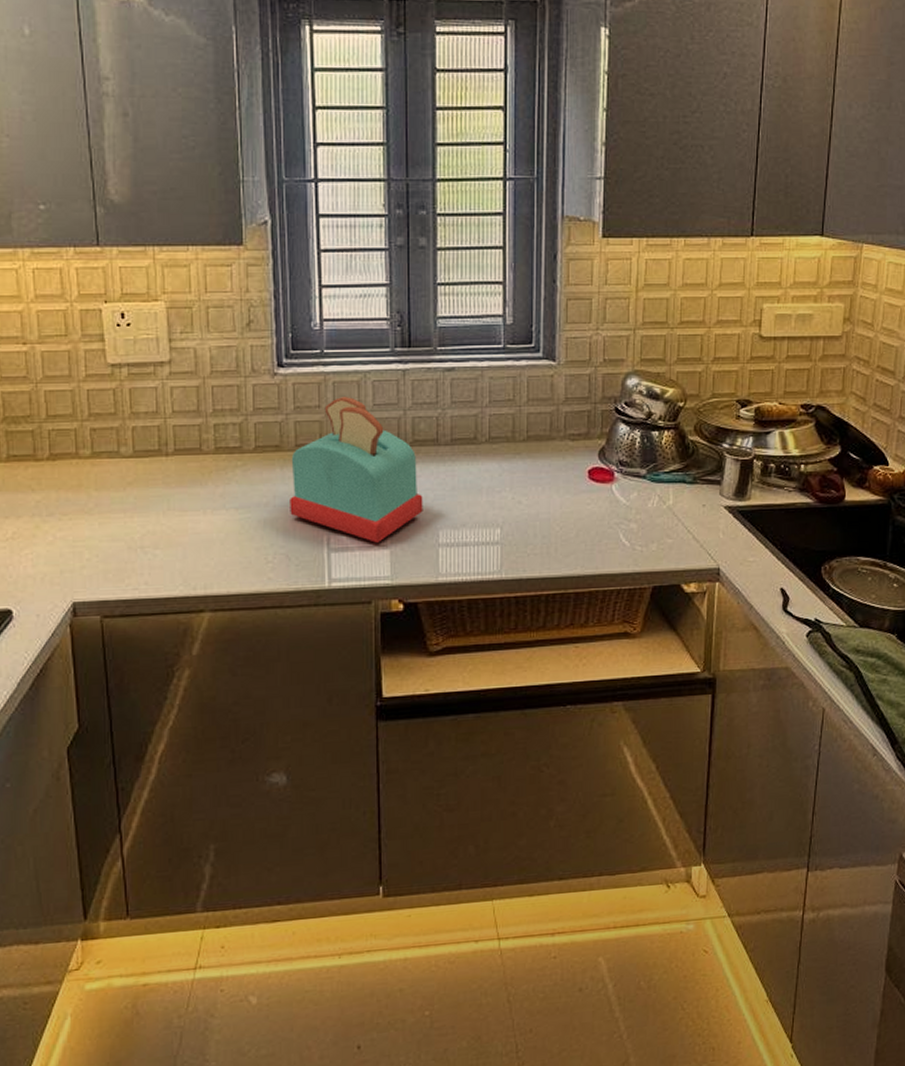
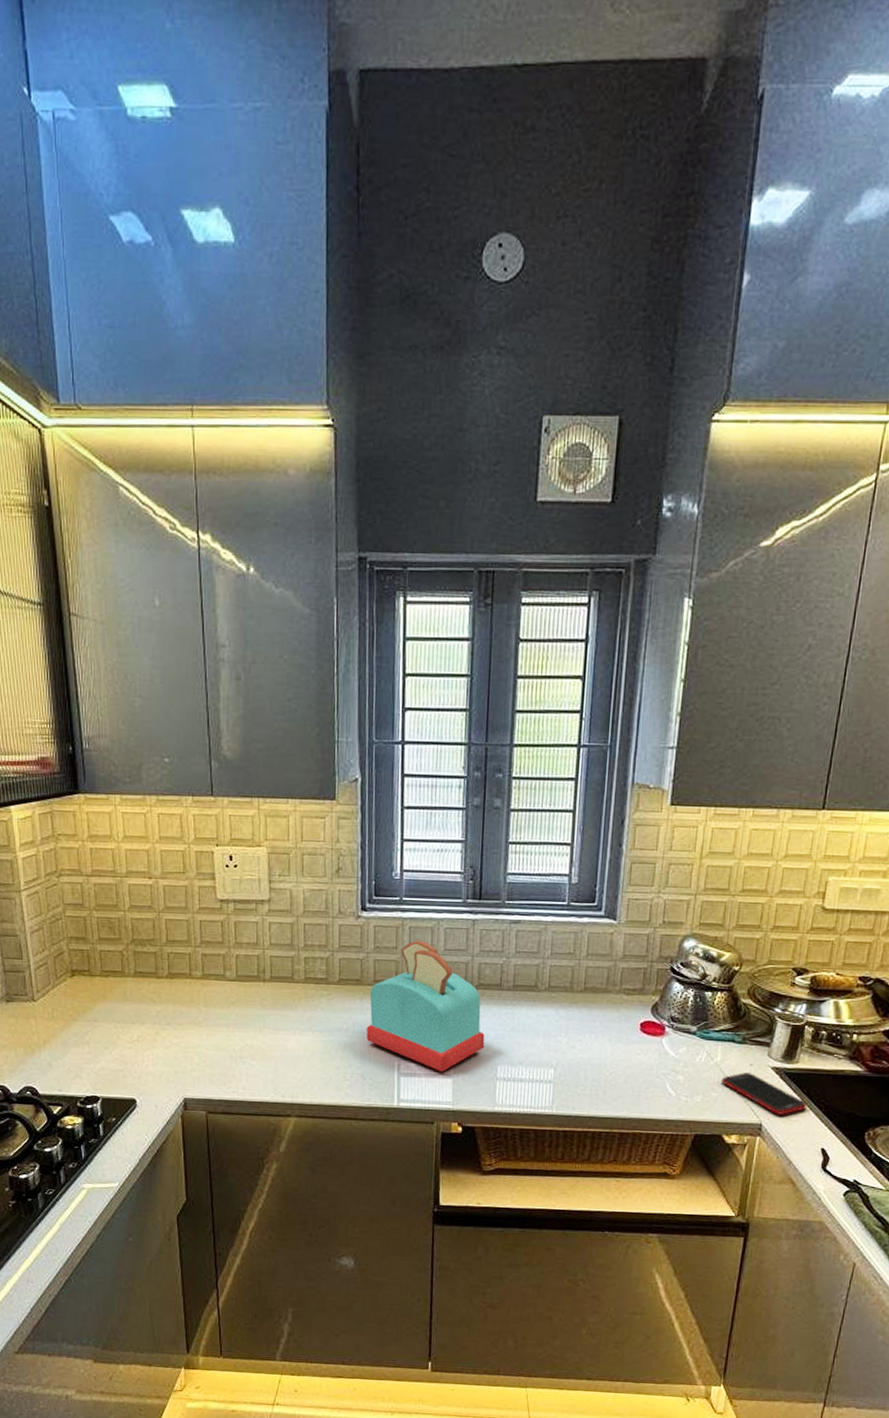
cell phone: none [676,514,763,557] -> present [722,1072,808,1115]

